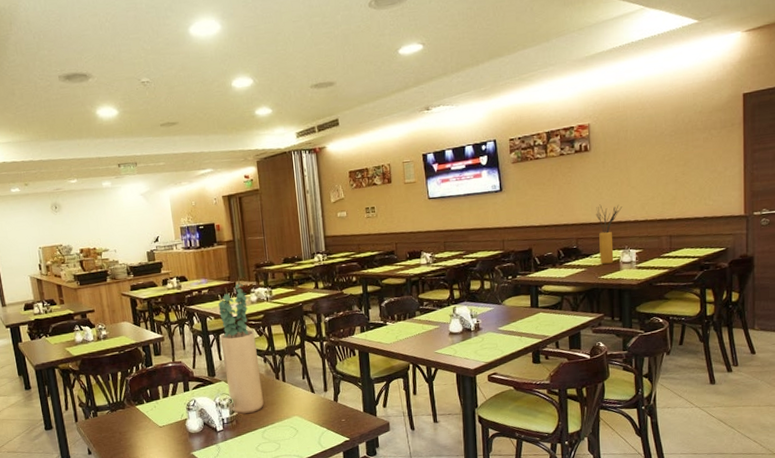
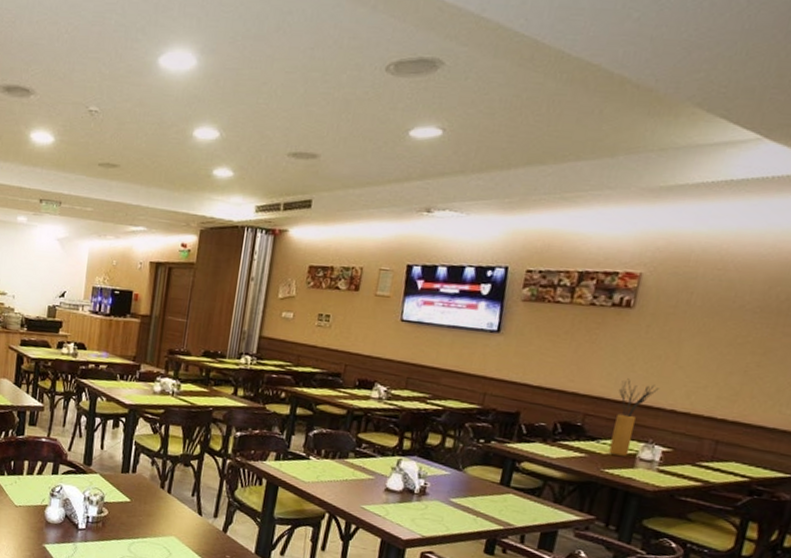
vase: present [218,277,264,415] -> none [100,359,151,519]

